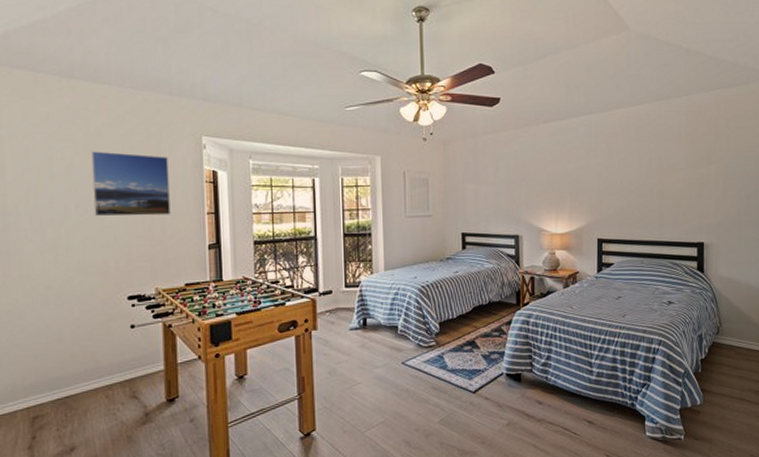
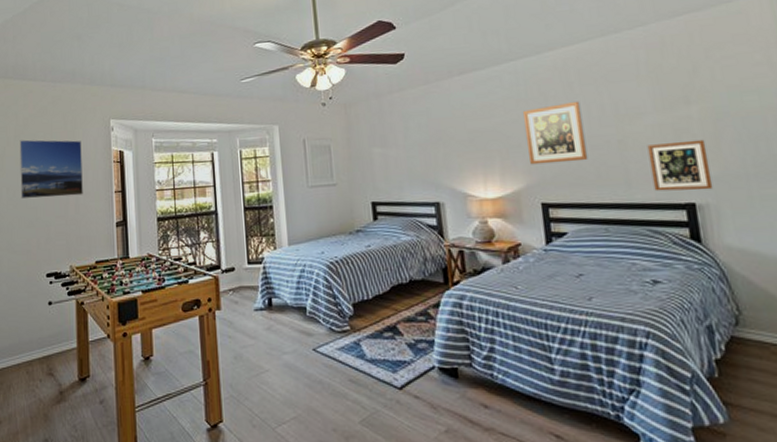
wall art: none [591,154,636,206] -> present [522,101,588,165]
picture frame: none [678,193,717,233] -> present [647,139,714,191]

